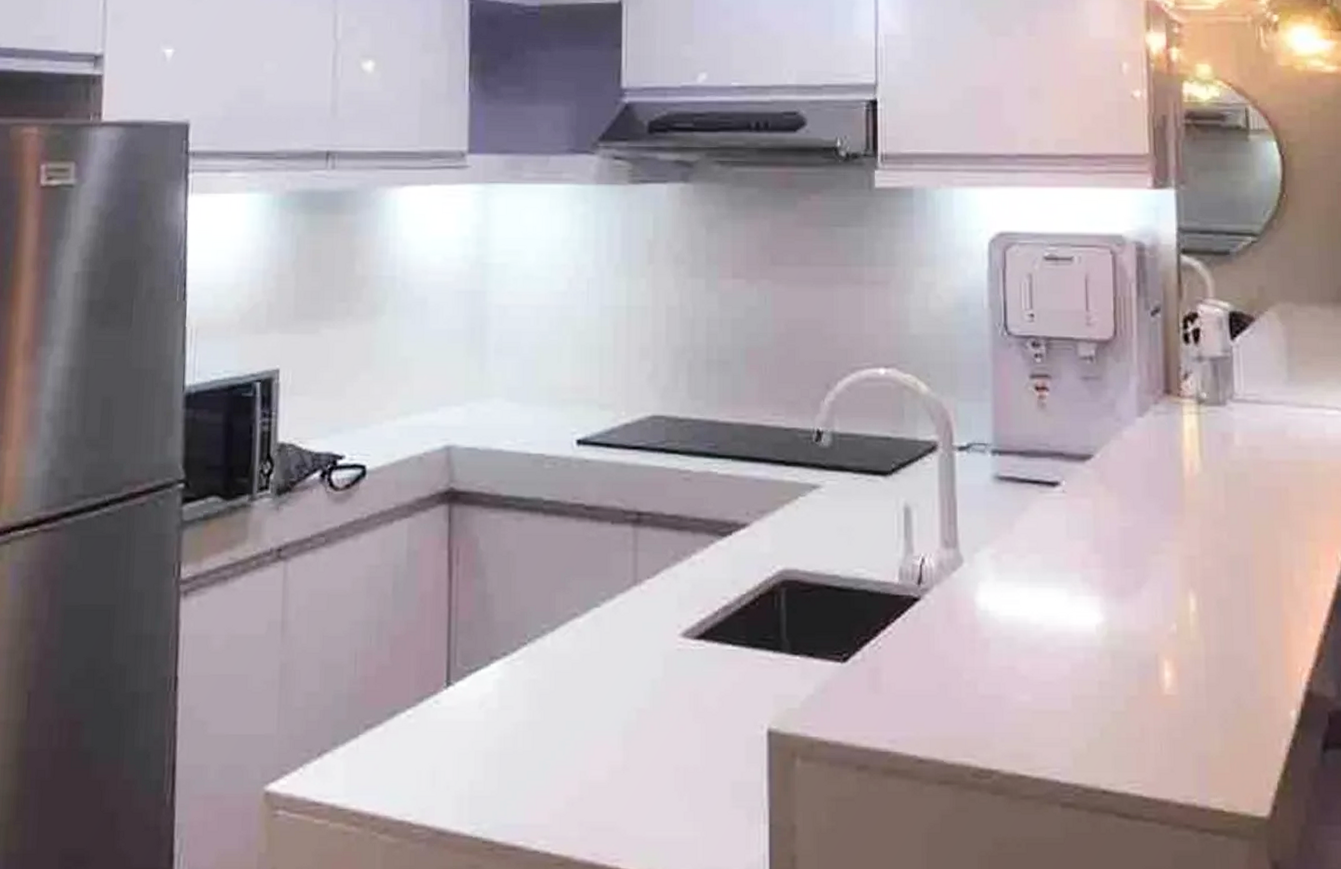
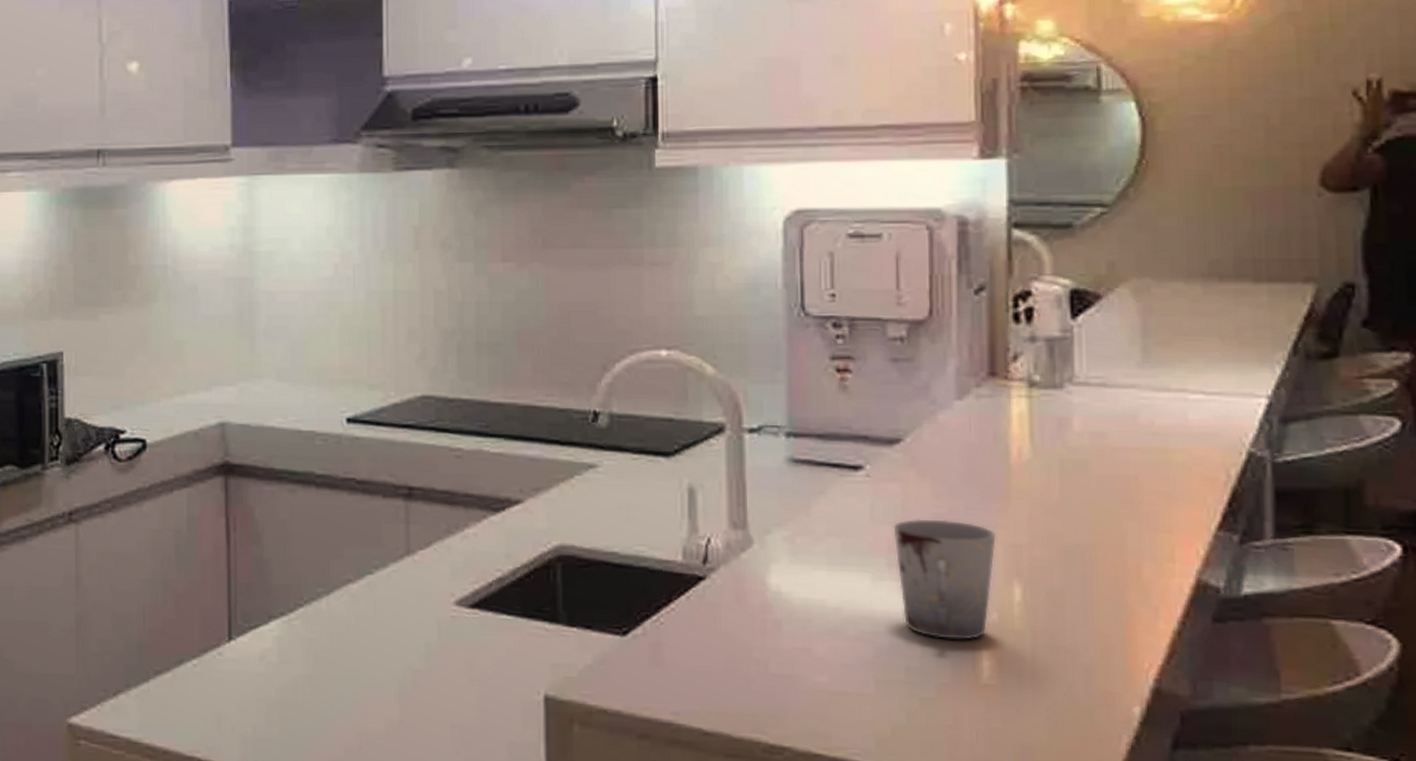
cup: none [1086,533,1175,652] -> present [893,519,997,640]

